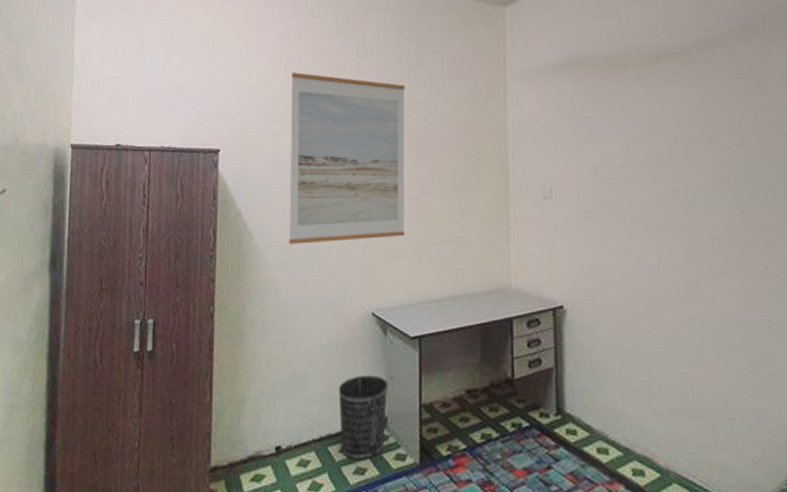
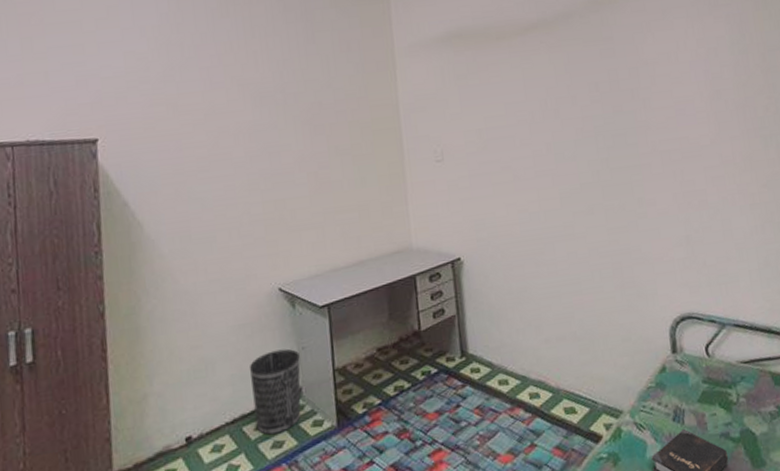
wall art: present [289,72,405,244] -> none [174,54,306,230]

